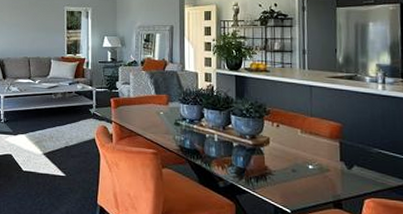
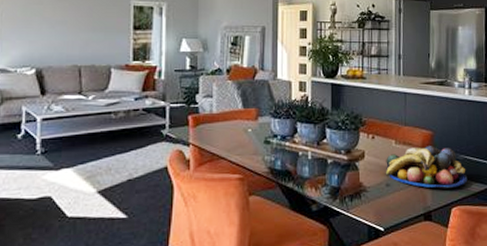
fruit bowl: none [291,137,383,180] -> present [386,146,468,188]

